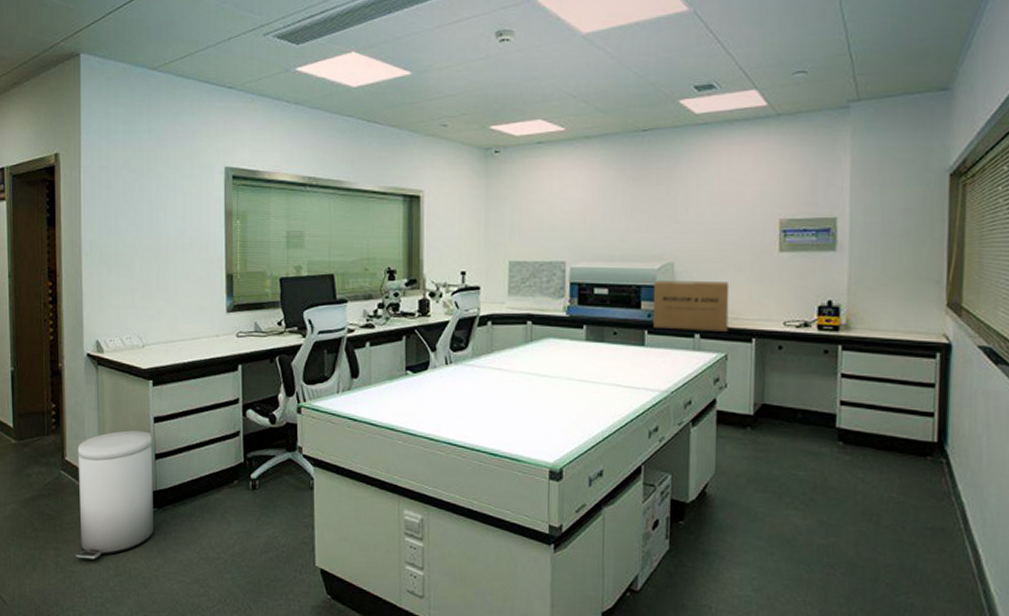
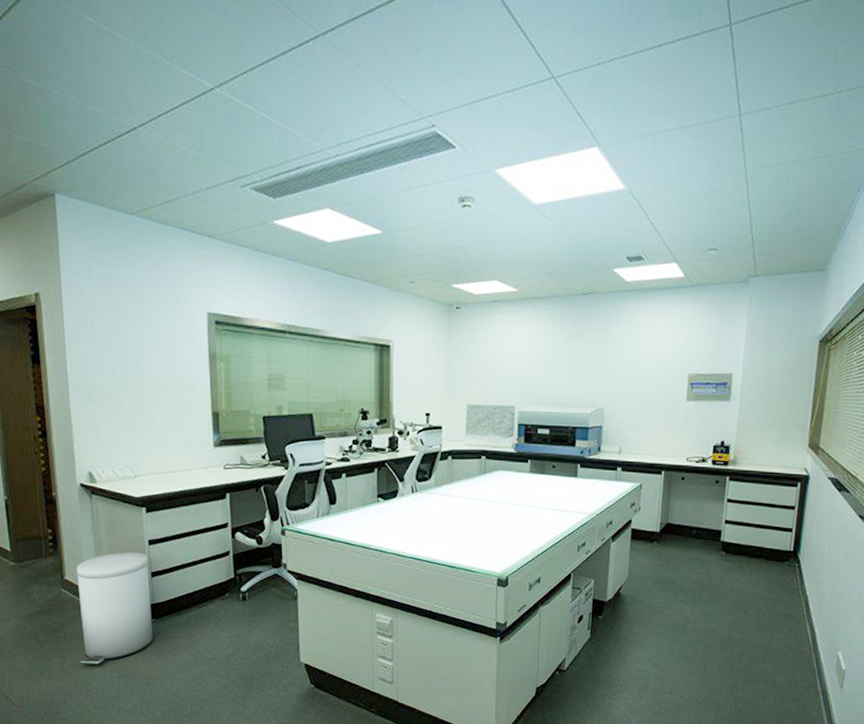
box: present [653,280,730,332] -> none [585,423,647,466]

